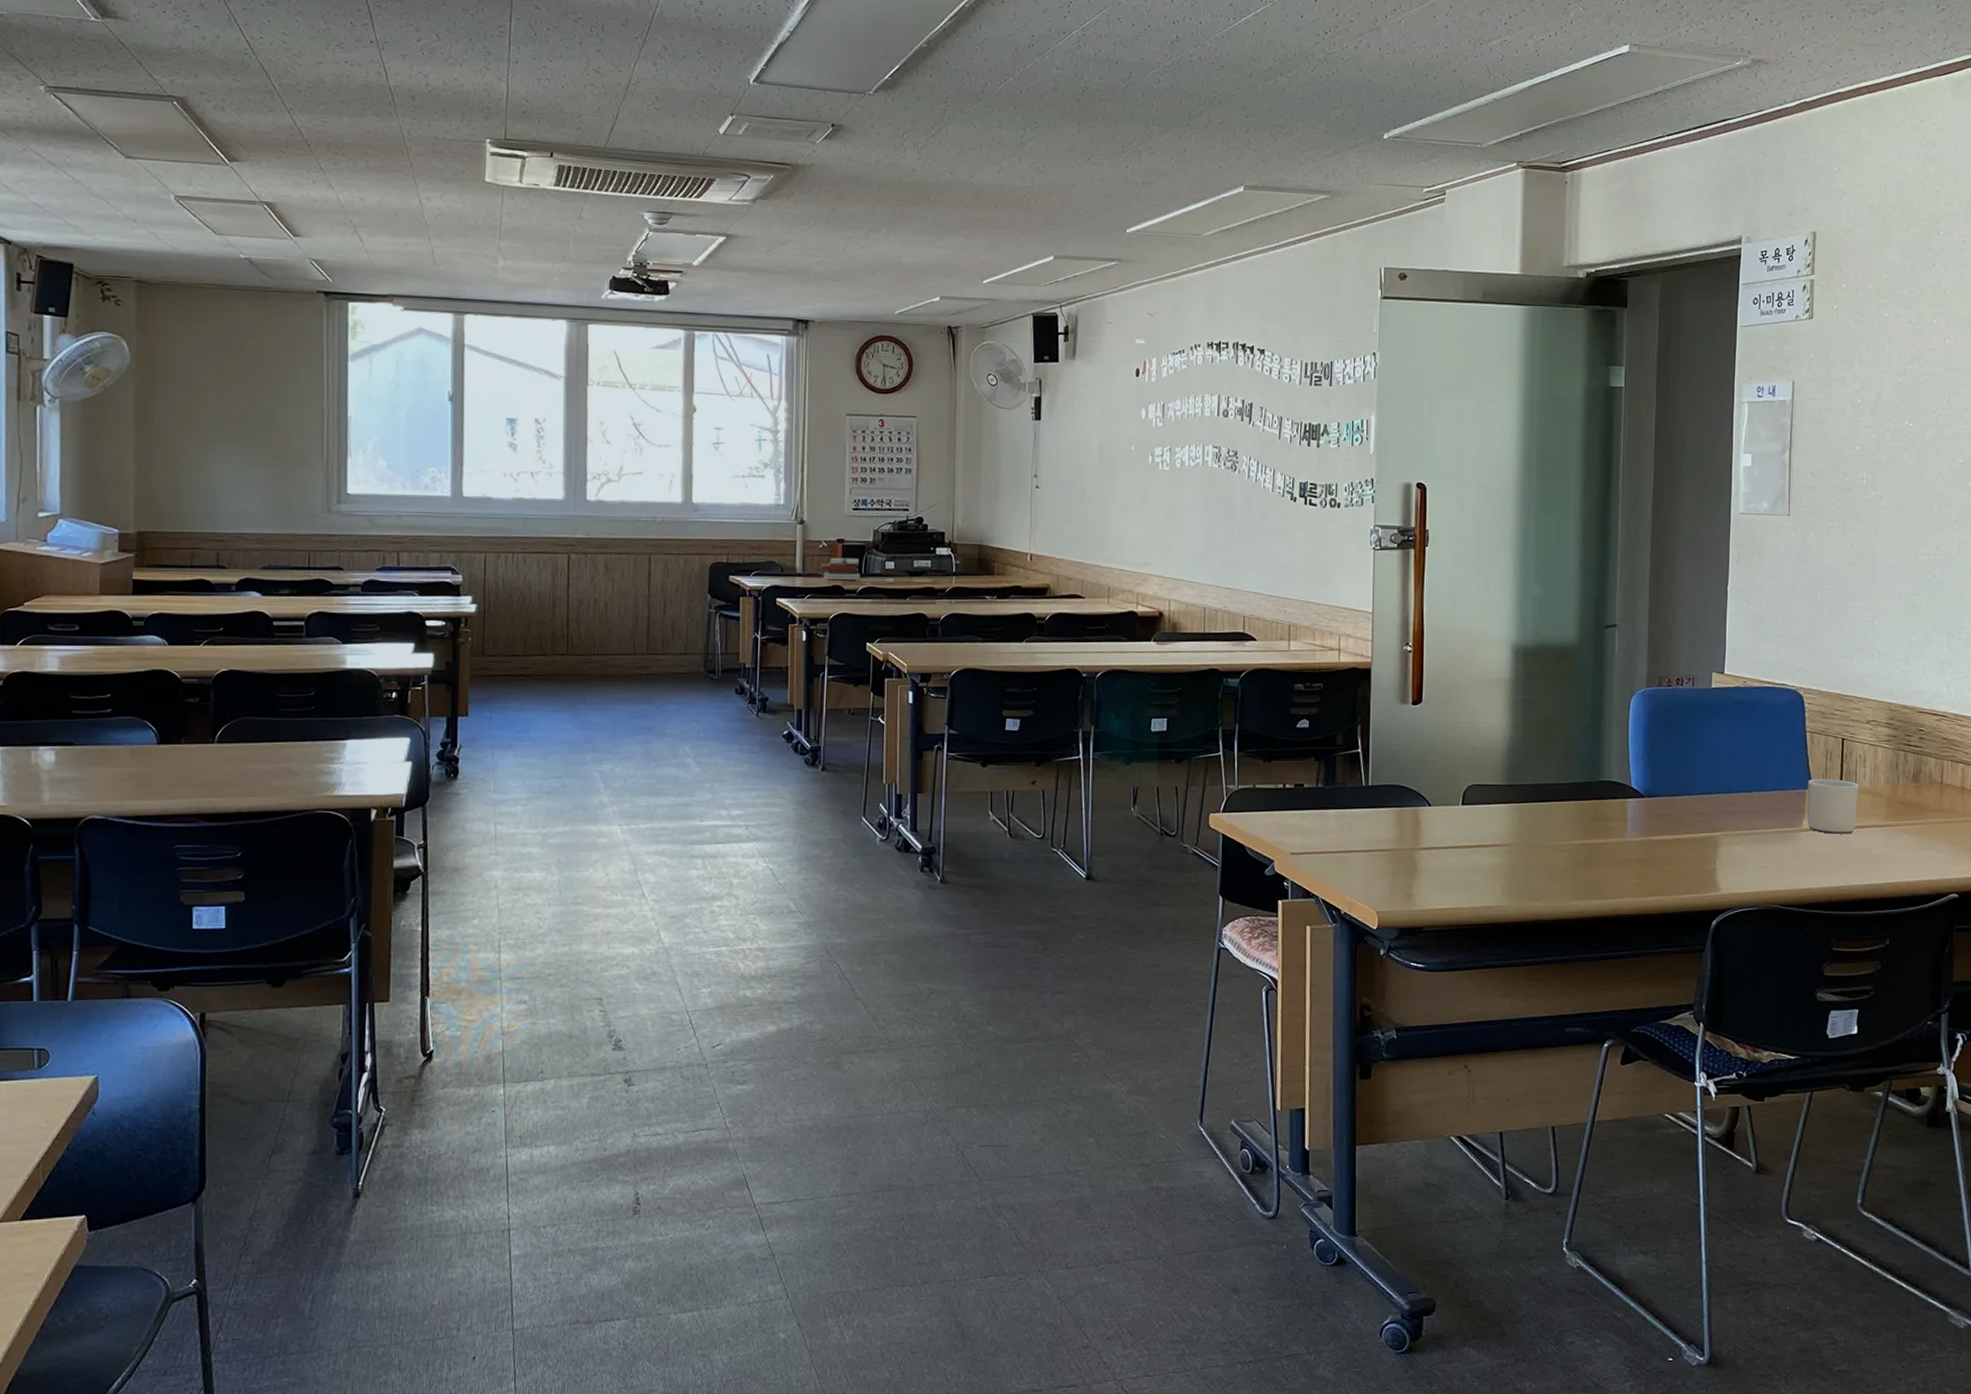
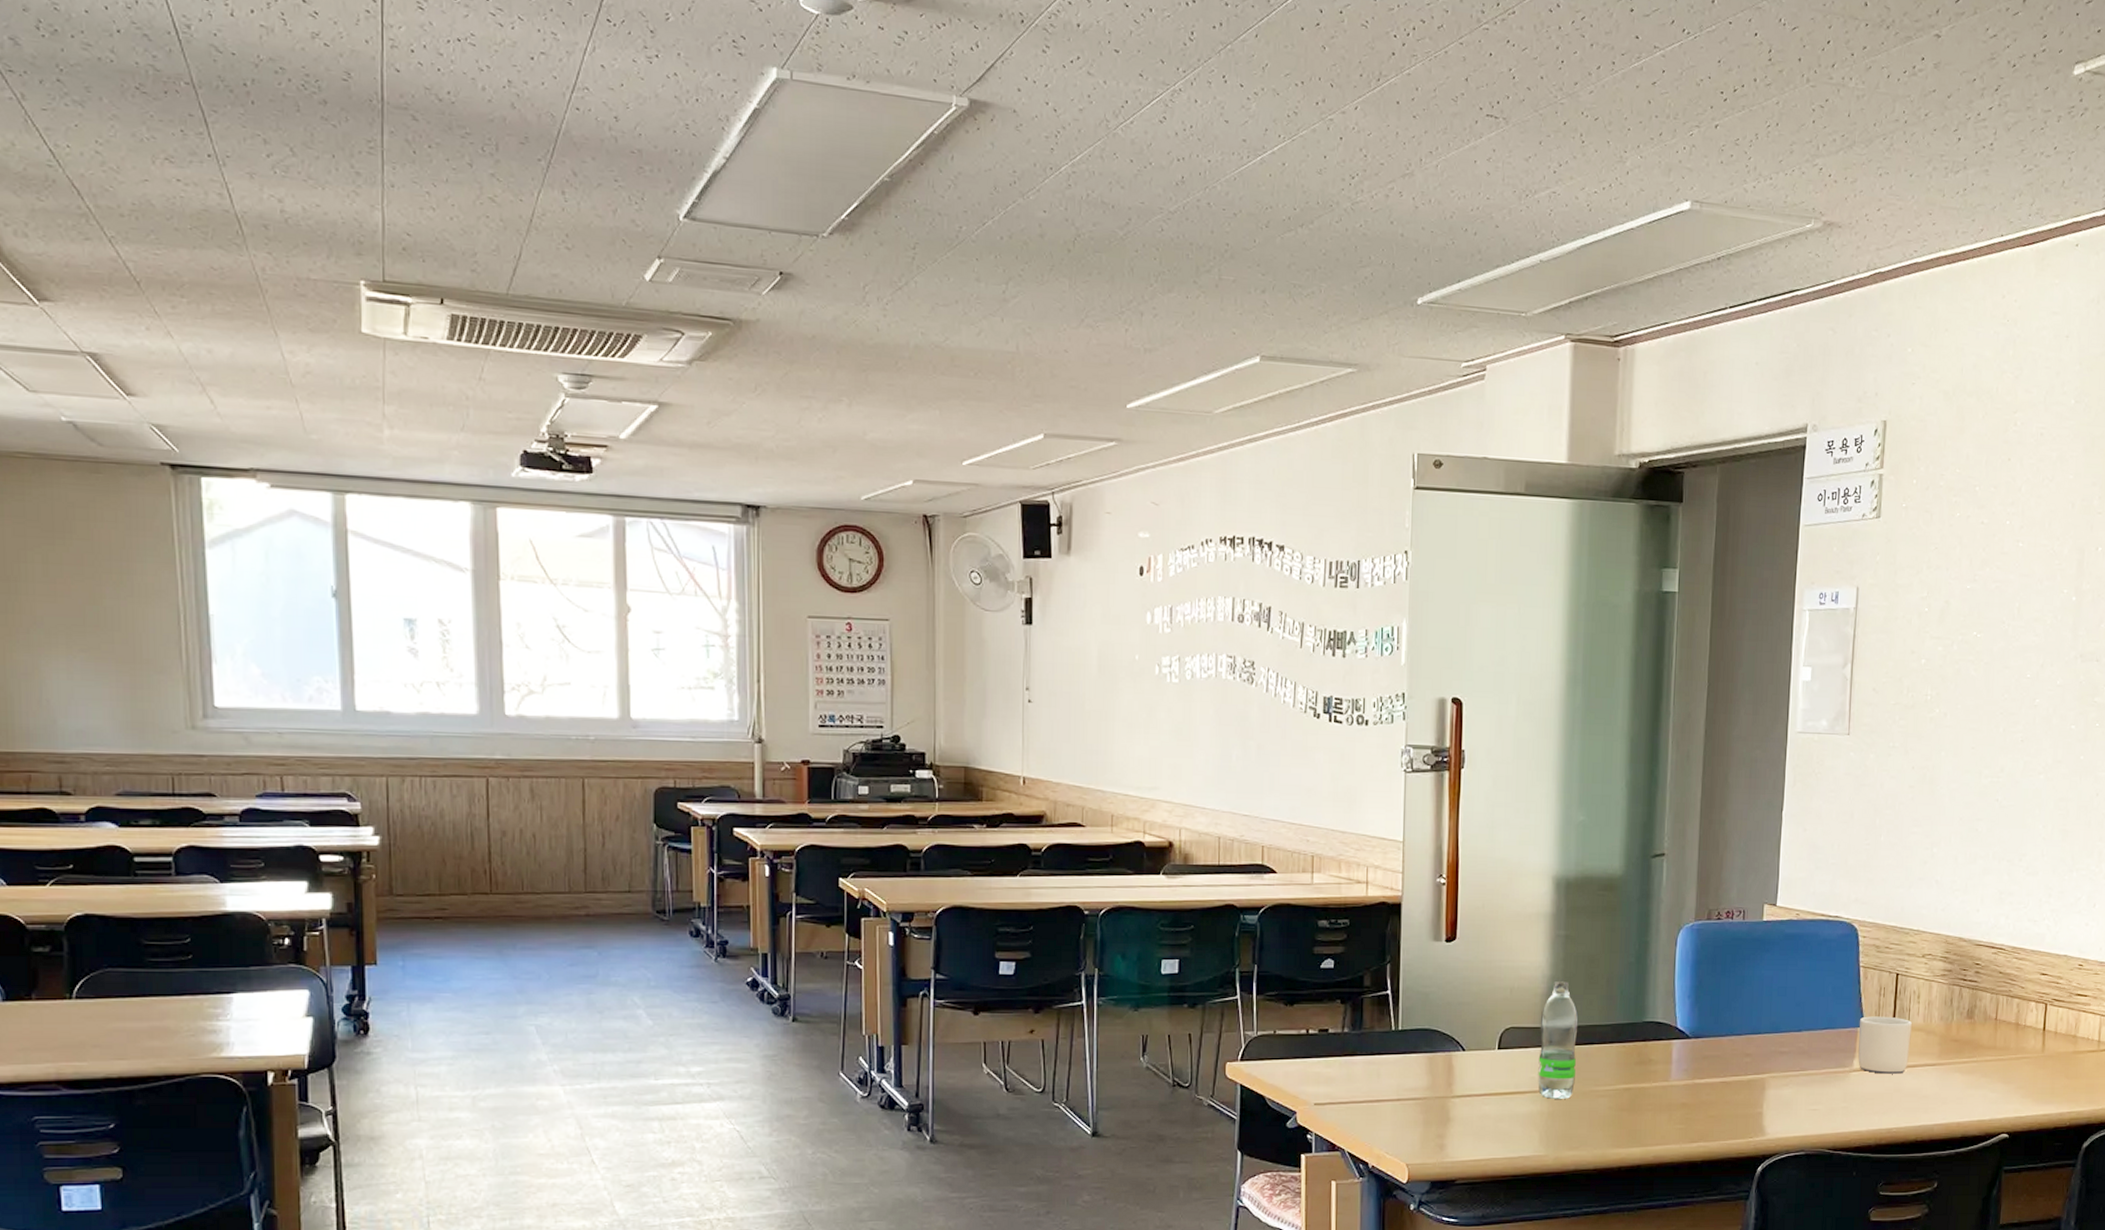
books: present [821,557,861,582] -> none [784,781,830,810]
bottle: none [1499,742,1538,853] -> present [1537,981,1579,1099]

